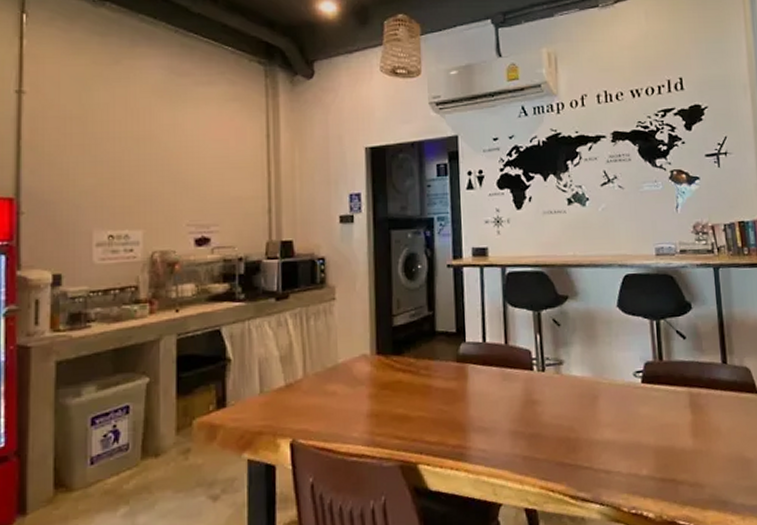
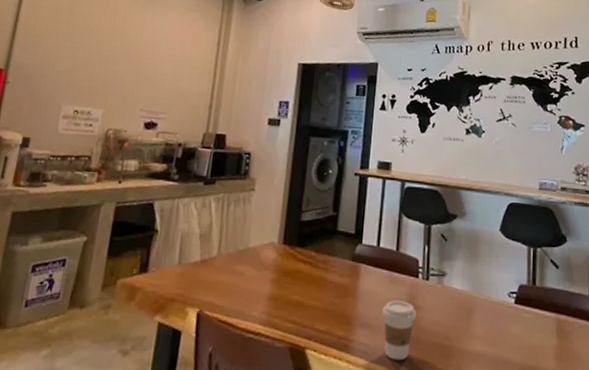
coffee cup: none [497,397,536,462] -> present [382,300,416,361]

